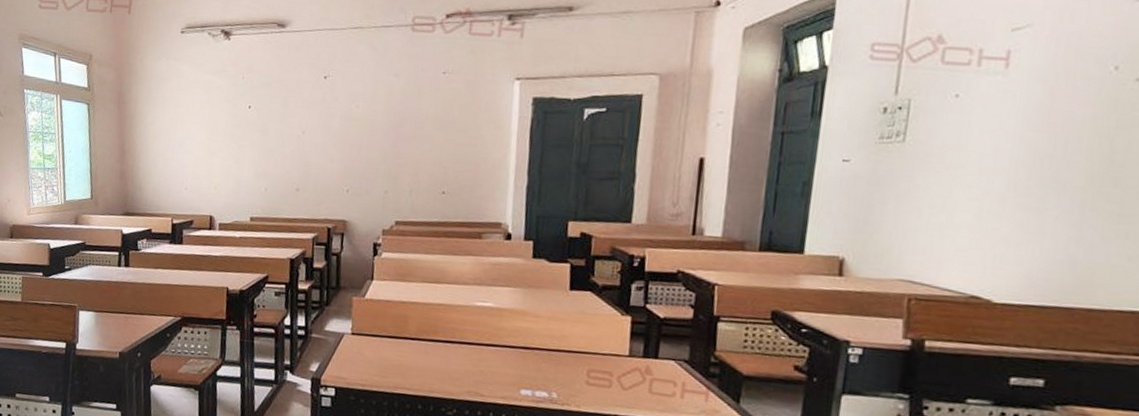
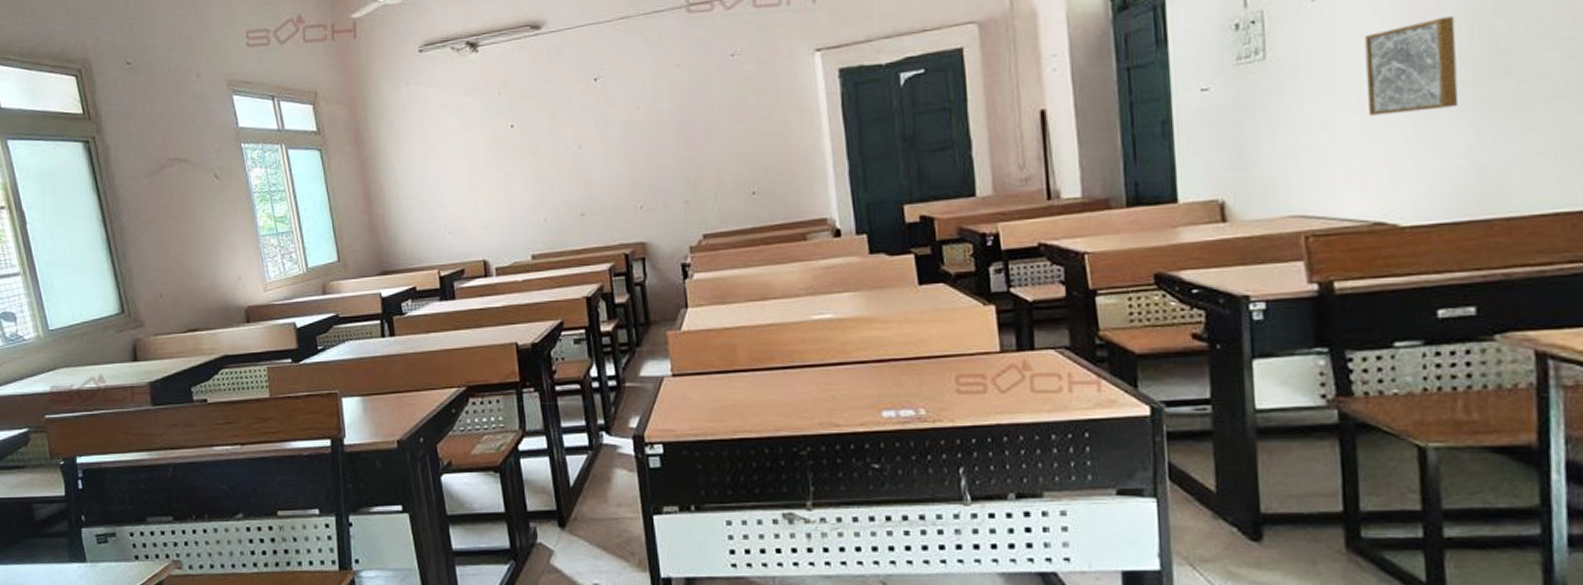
wall art: none [986,127,1080,208] -> present [1364,17,1459,116]

